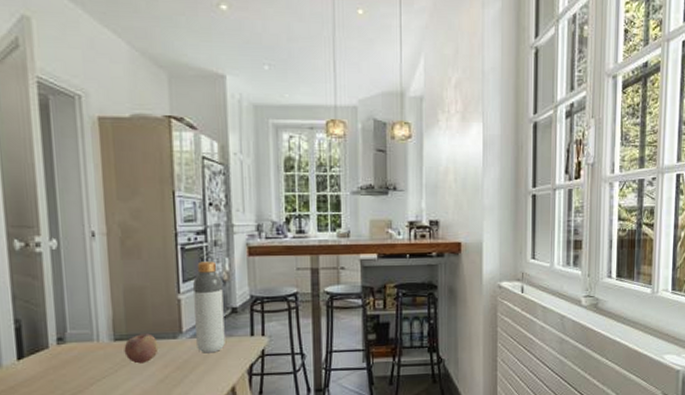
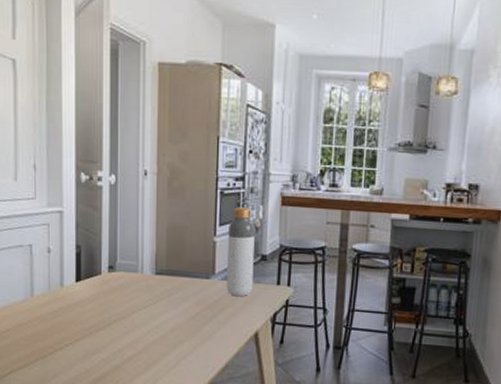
fruit: present [124,333,159,364] -> none [163,270,193,299]

